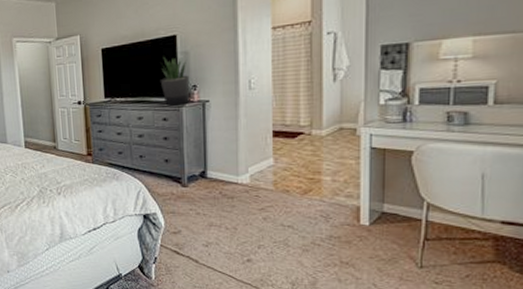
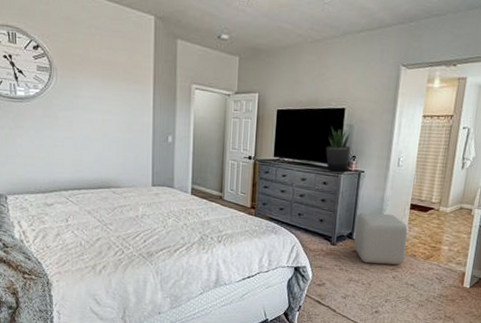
pouf: none [207,145,275,205] -> present [354,213,408,265]

